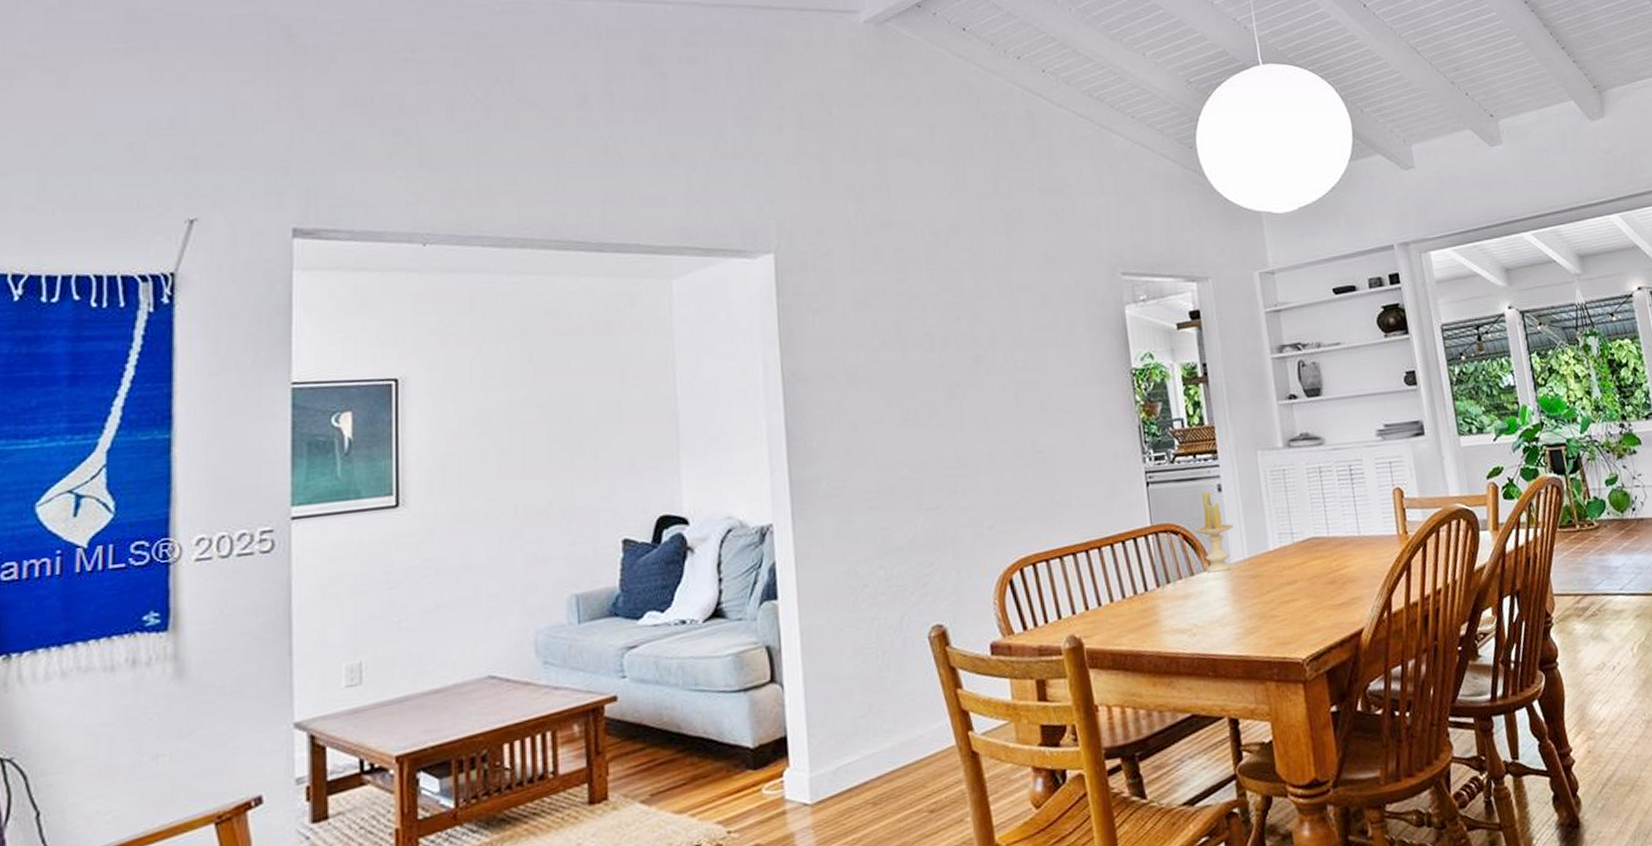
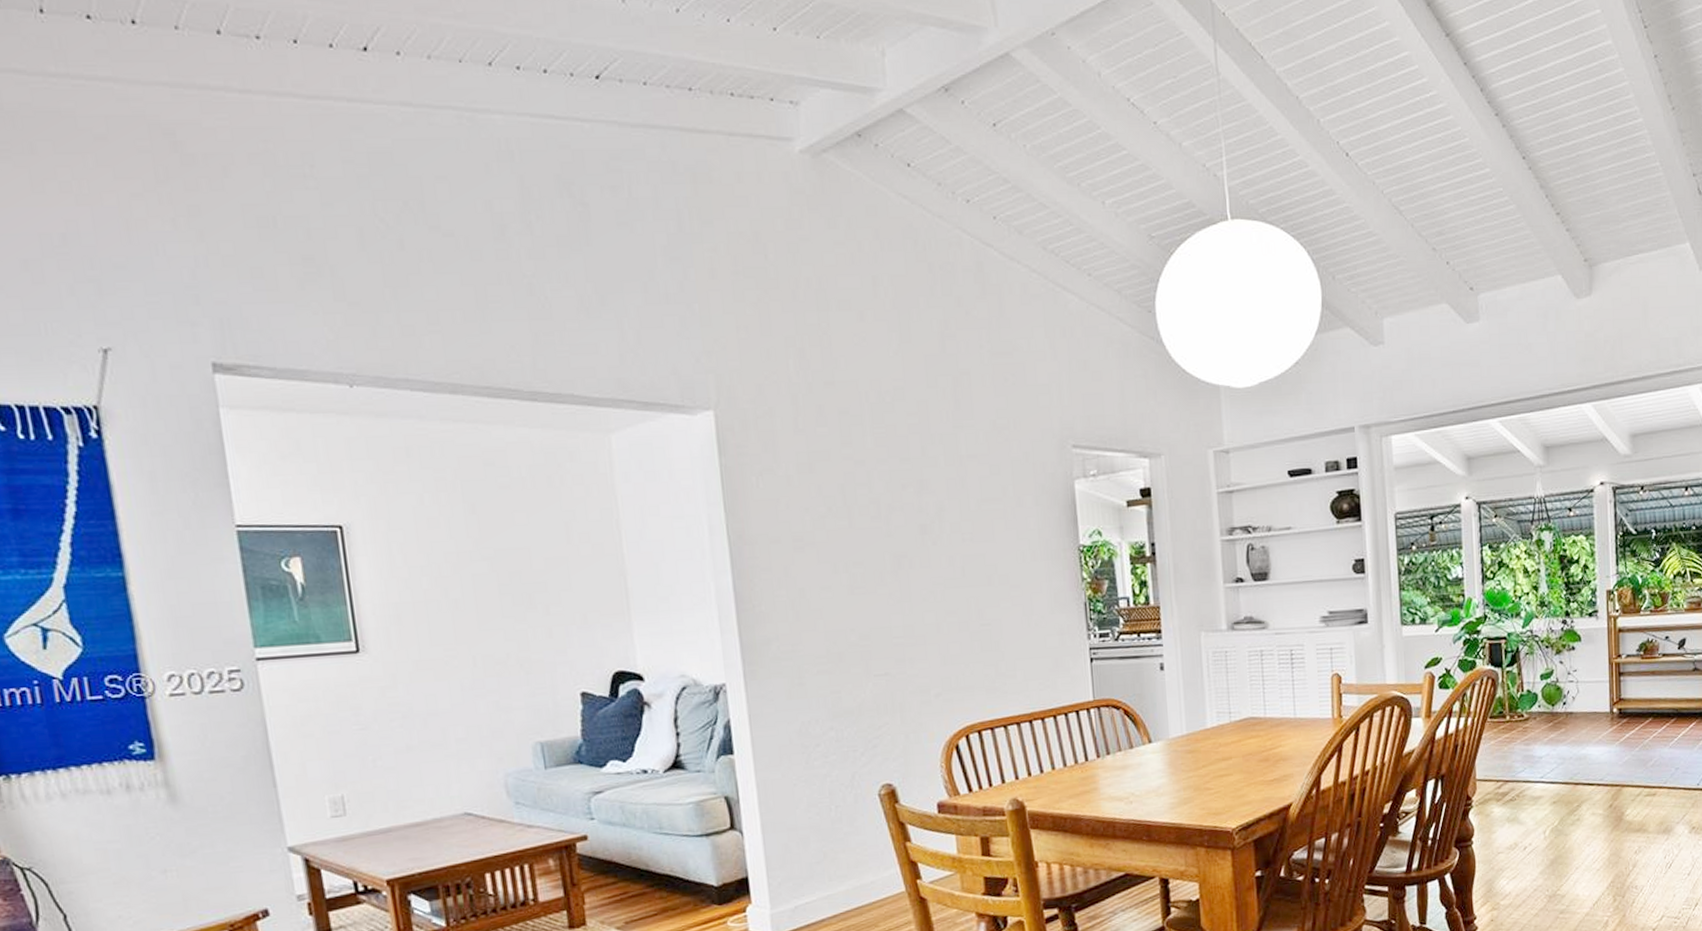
candle: present [1194,491,1234,573] -> none [1135,669,1174,747]

